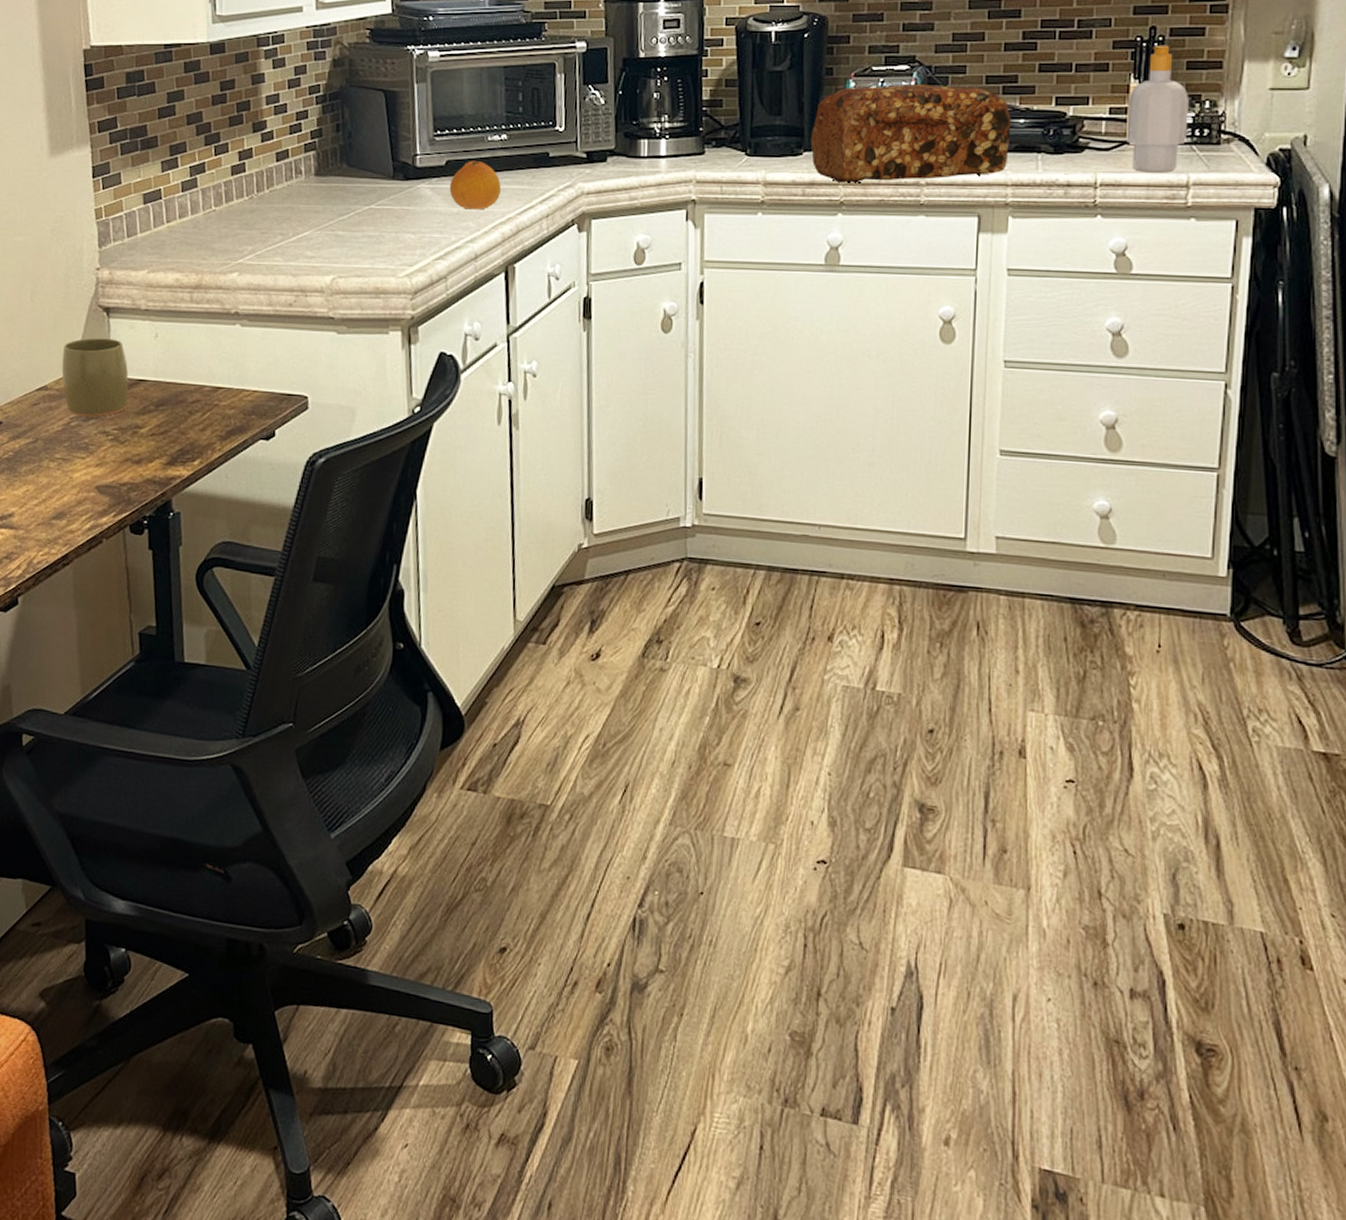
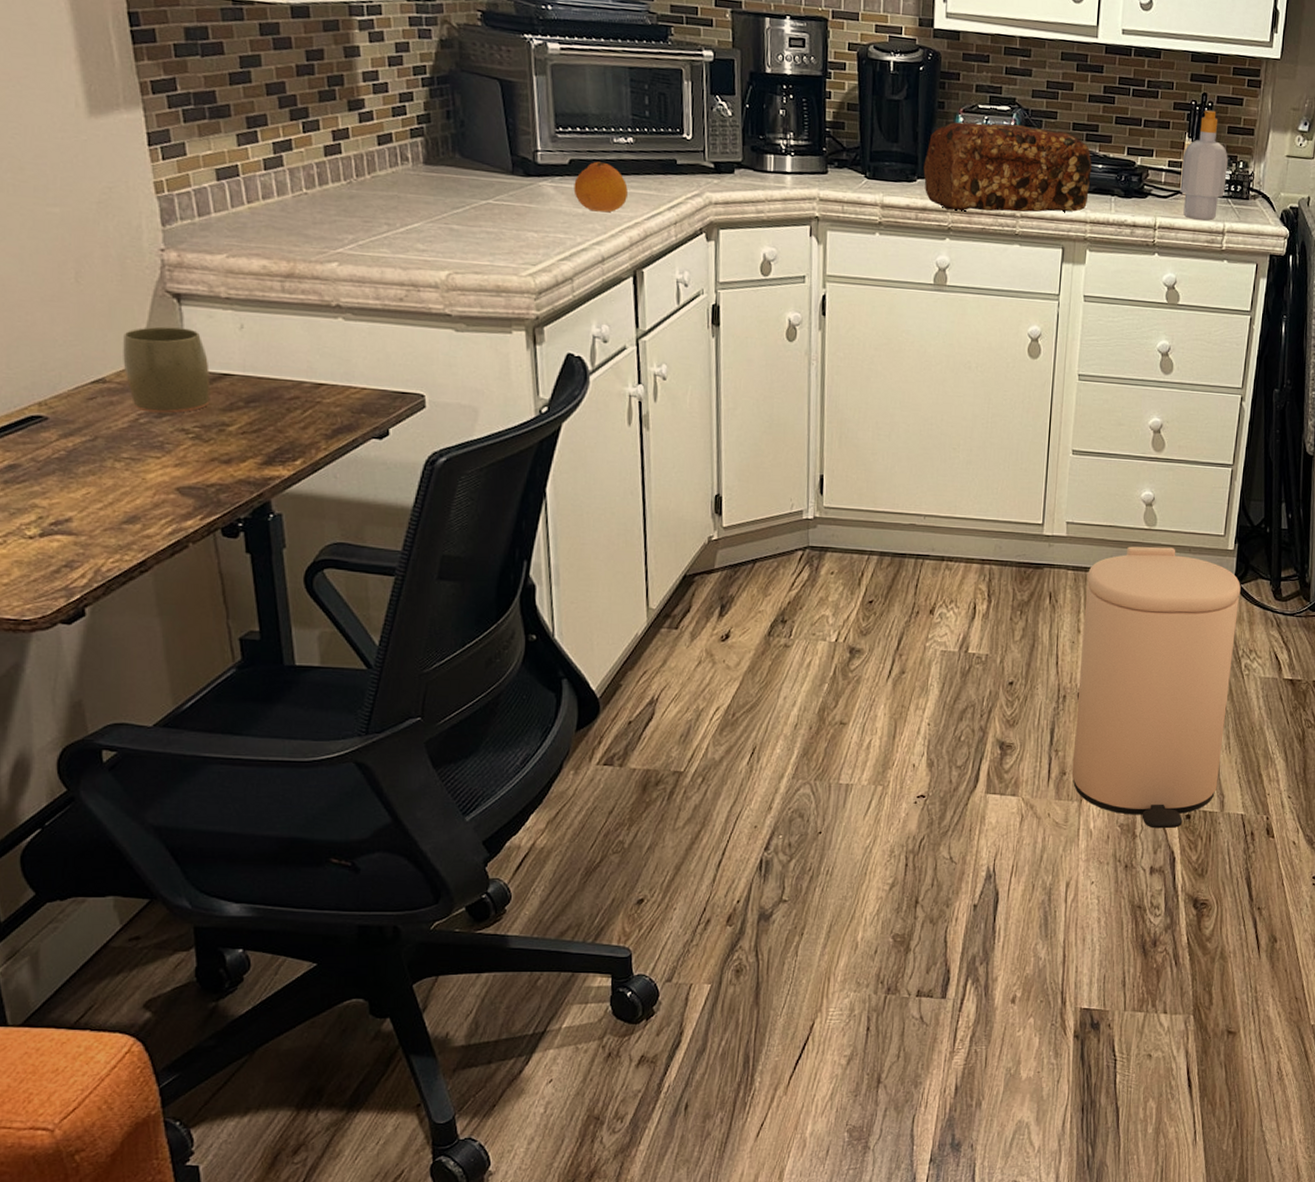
pedal bin: none [1015,568,1240,940] -> present [1071,546,1241,829]

